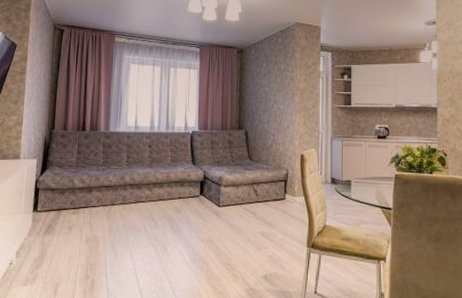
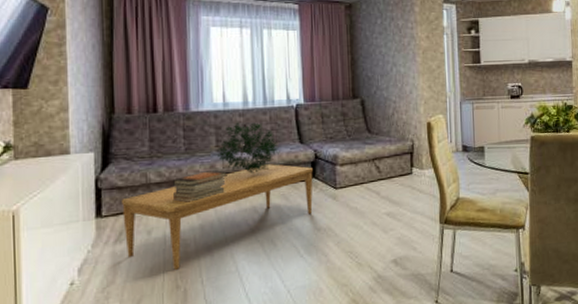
coffee table: none [52,180,201,262] -> present [121,164,313,270]
book stack: none [91,181,133,206] -> present [173,170,227,203]
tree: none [125,143,176,189] -> present [215,122,280,176]

